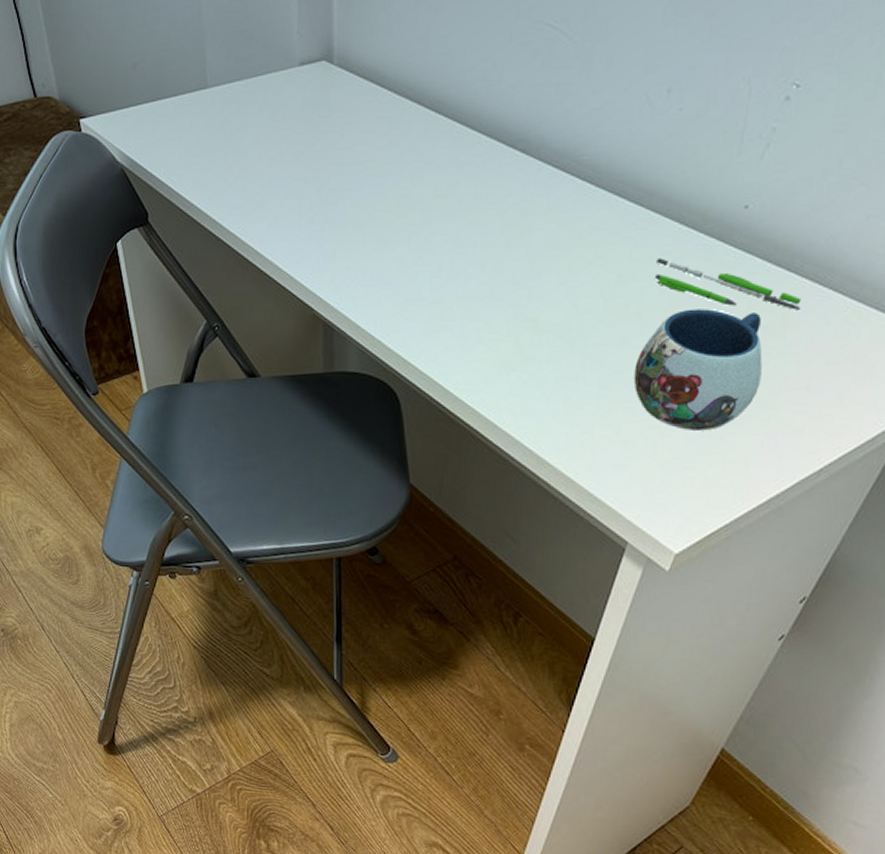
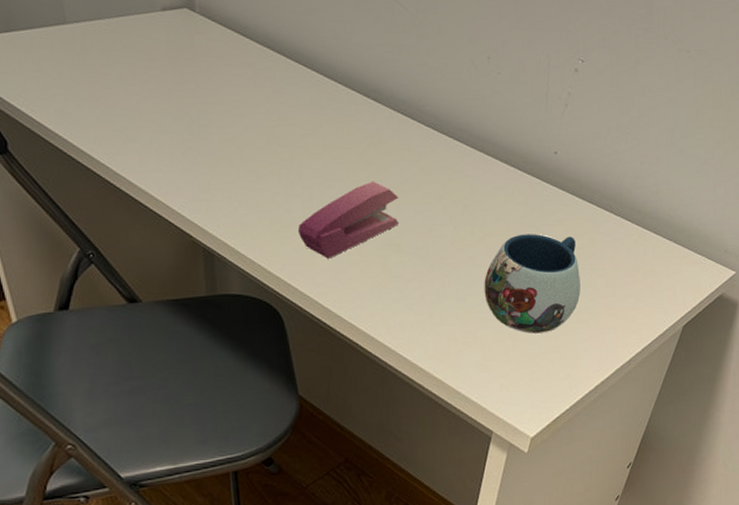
stapler: none [422,246,541,335] -> present [297,181,400,259]
pen: present [655,258,802,310] -> none [493,192,603,234]

